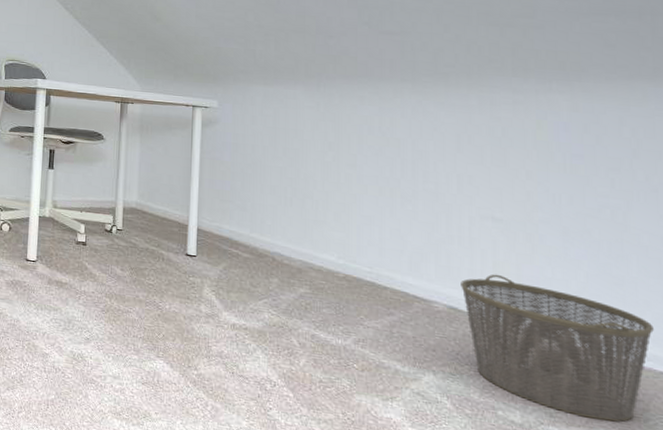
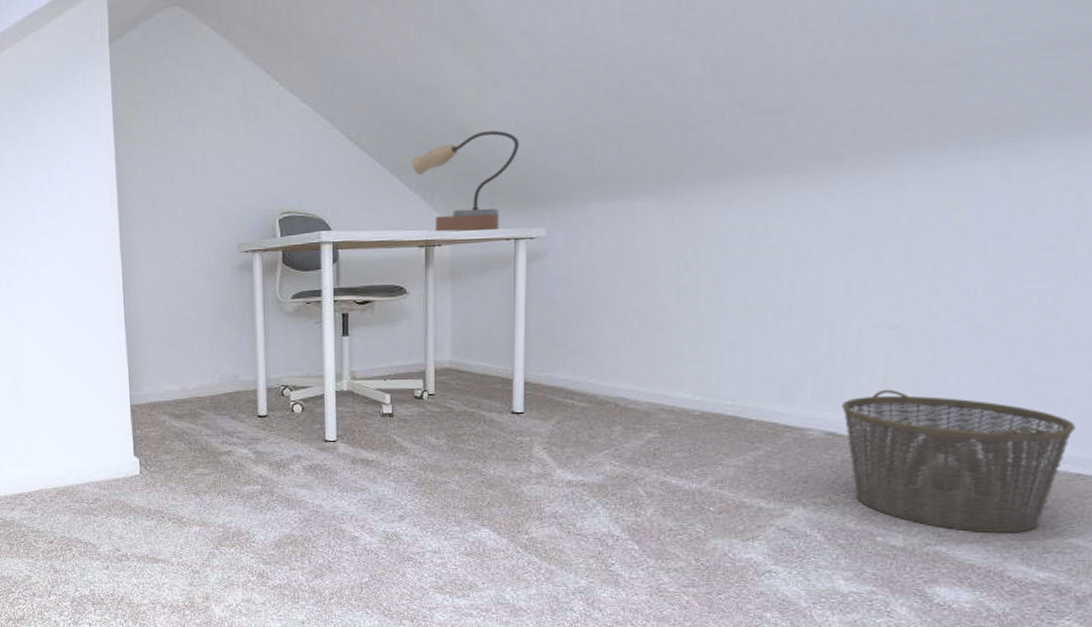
table lamp: none [113,17,199,97] -> present [411,130,519,232]

